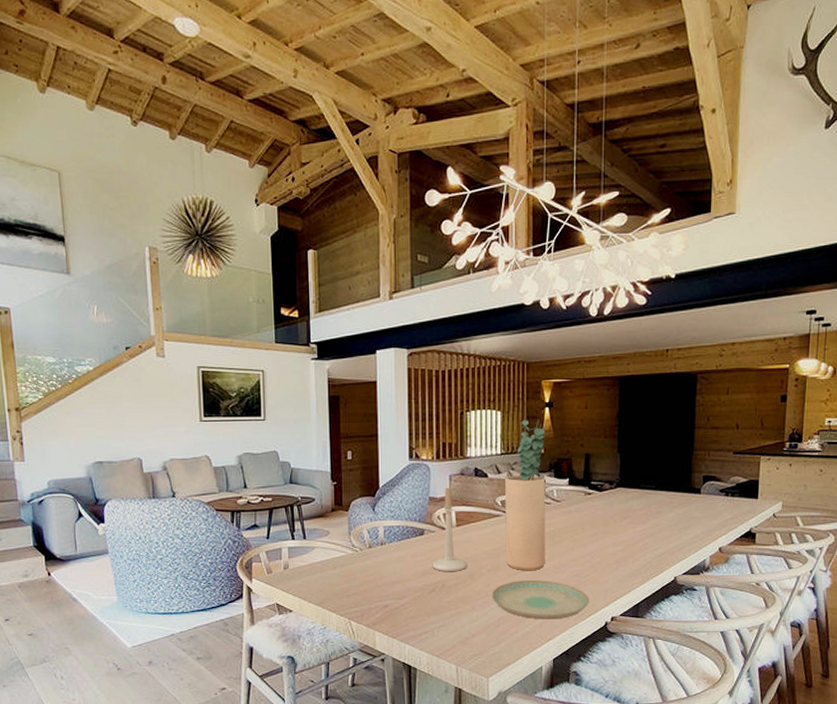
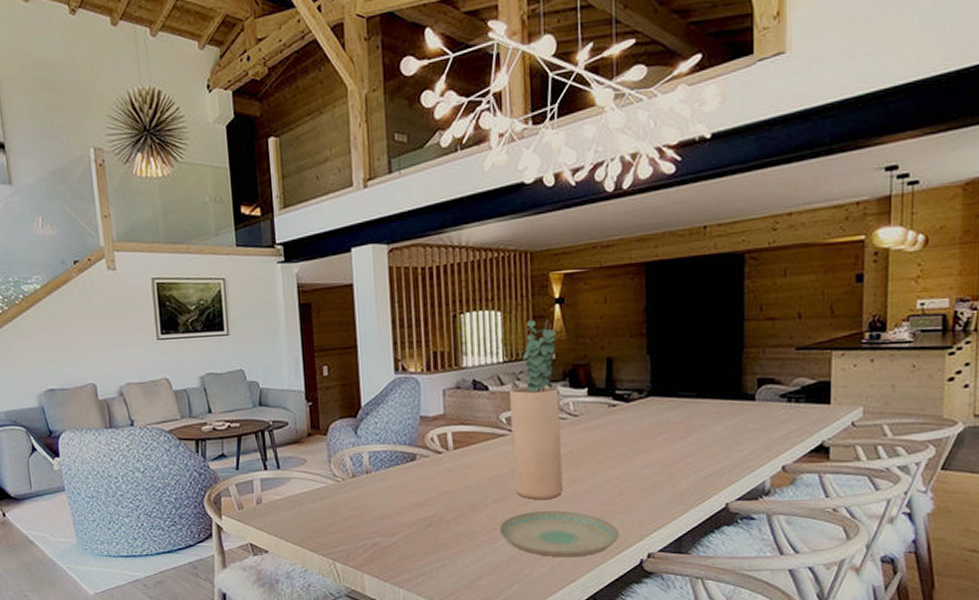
candlestick: present [432,487,467,572] -> none [427,403,468,504]

